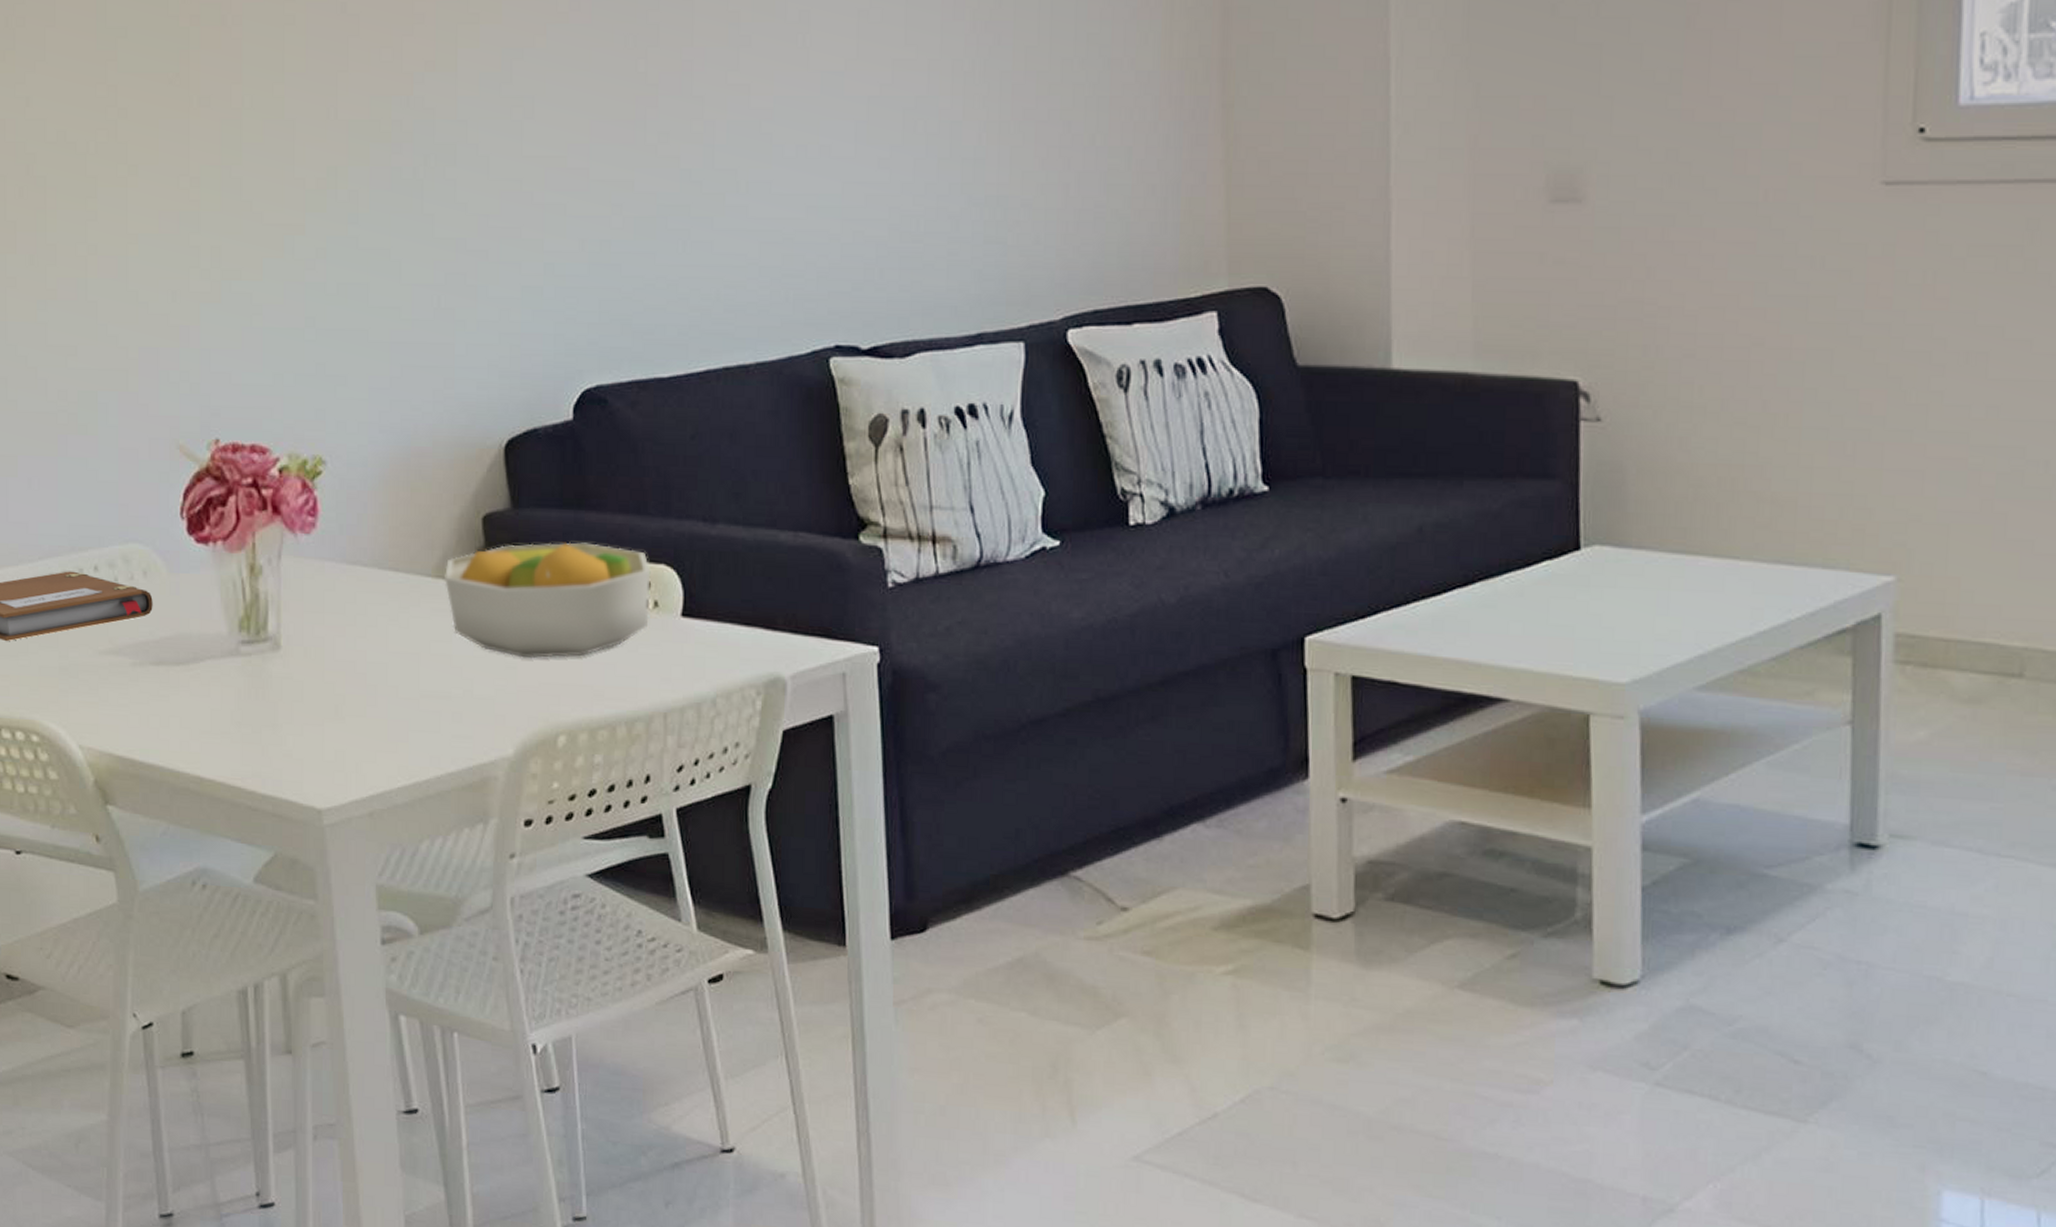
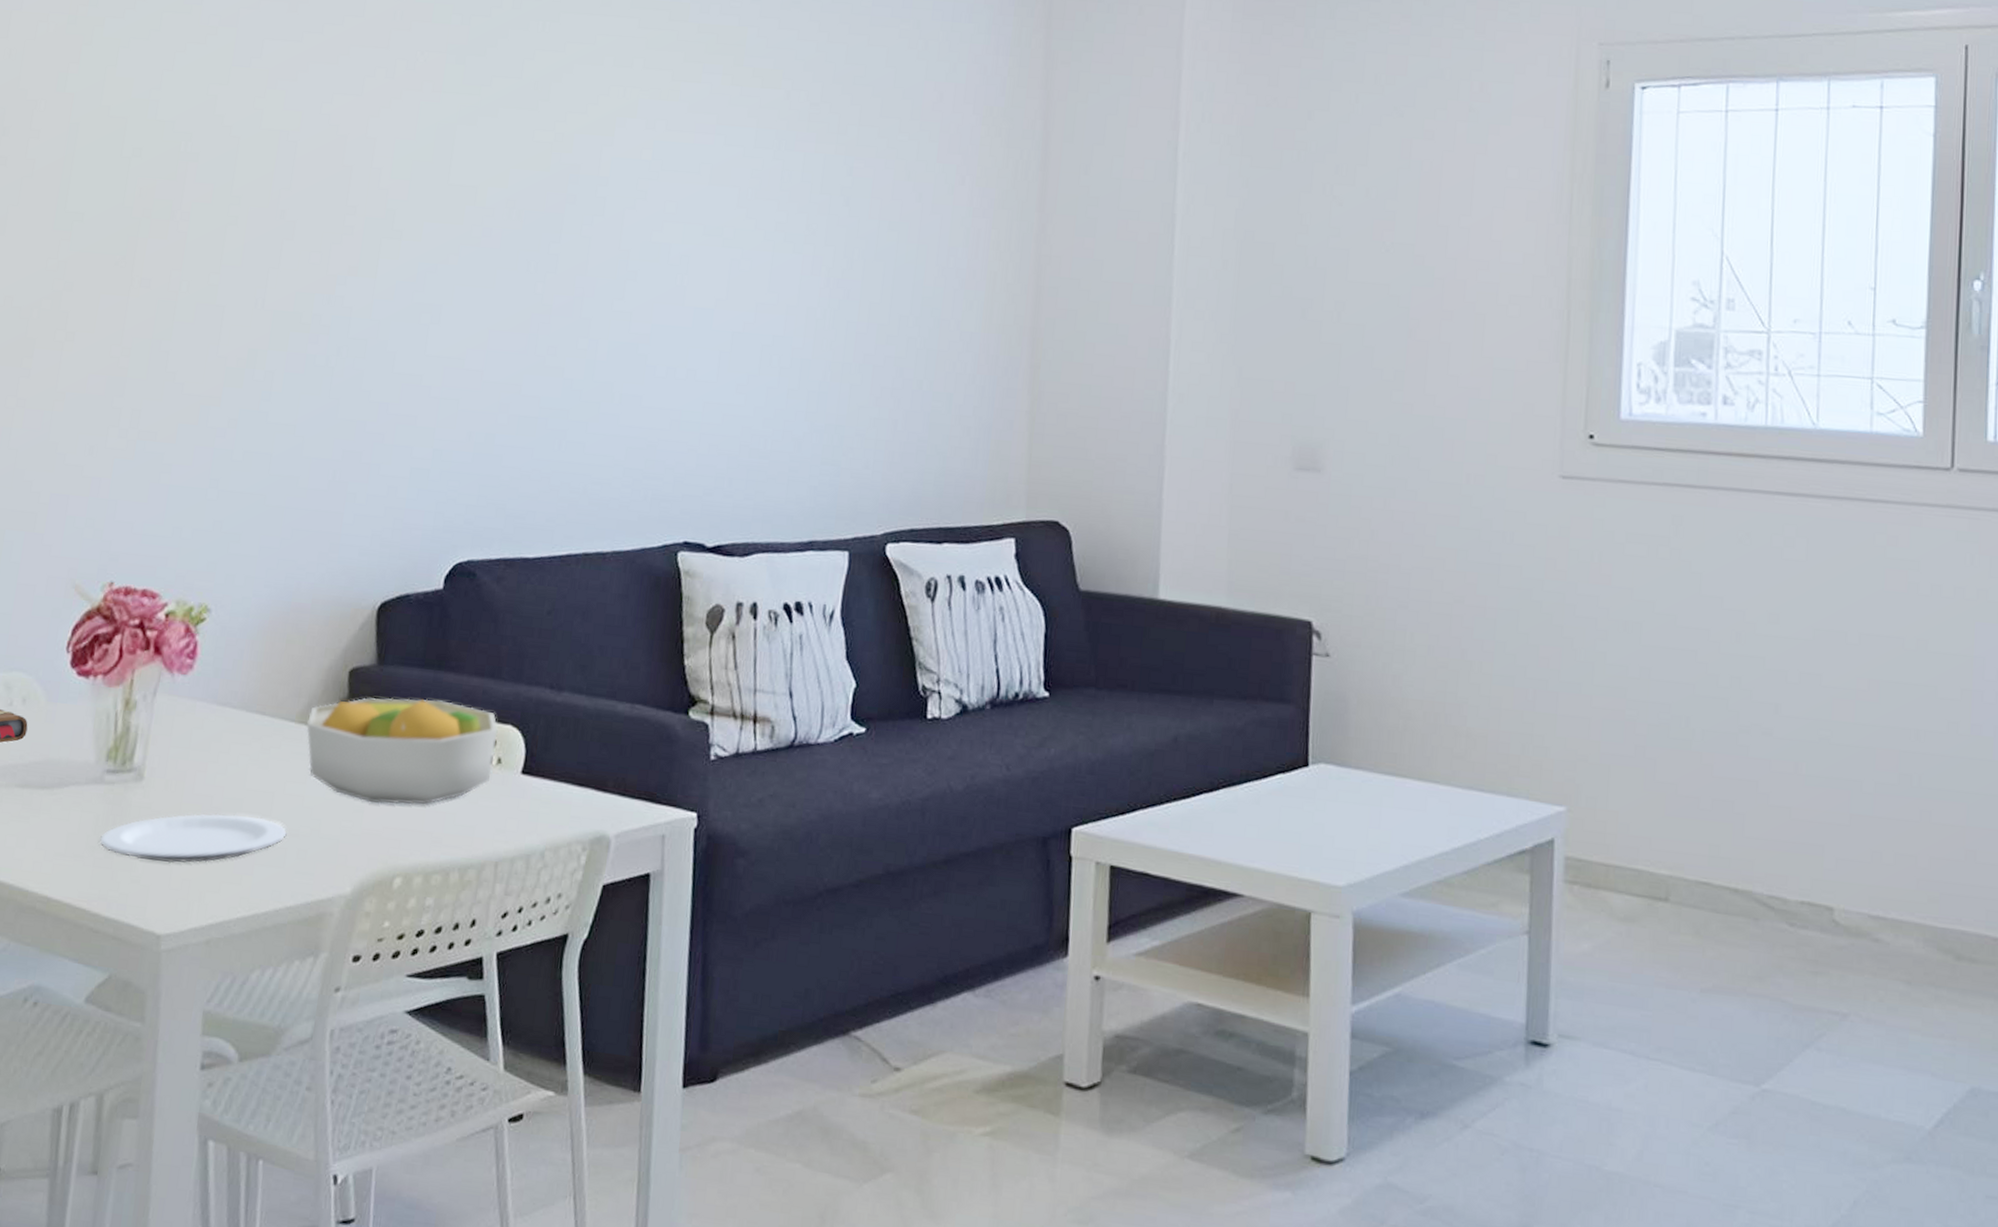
plate: none [245,679,438,735] -> present [100,813,287,863]

